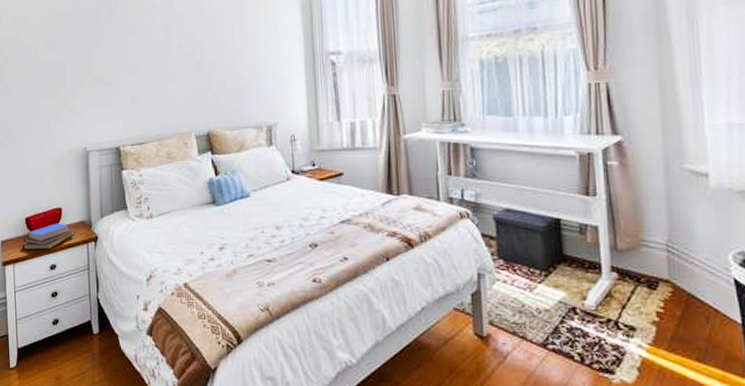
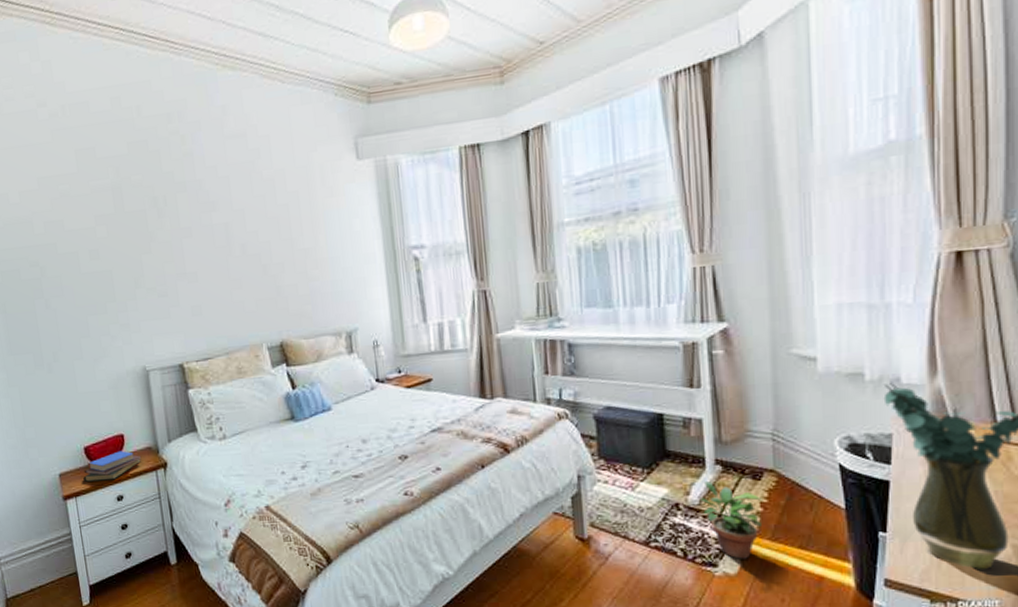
potted plant: none [596,286,659,368] -> present [699,480,763,559]

